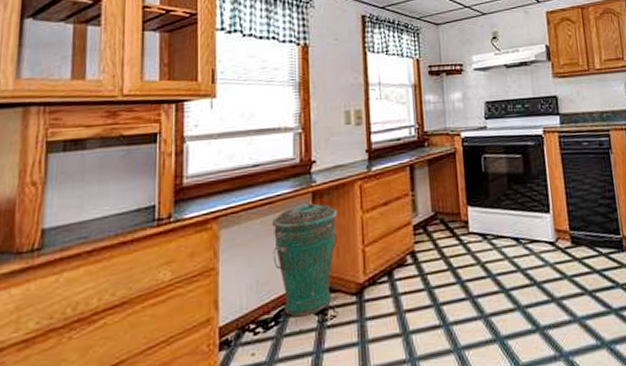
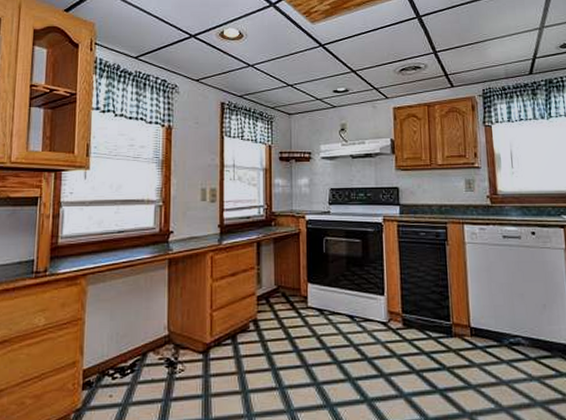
trash can: present [272,202,337,317] -> none [131,268,190,368]

